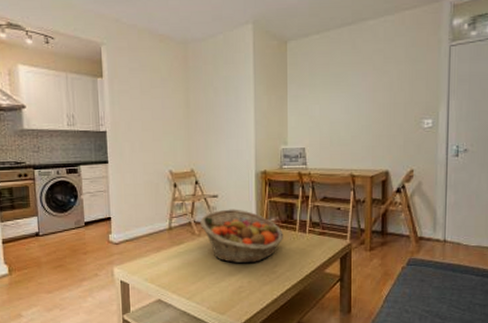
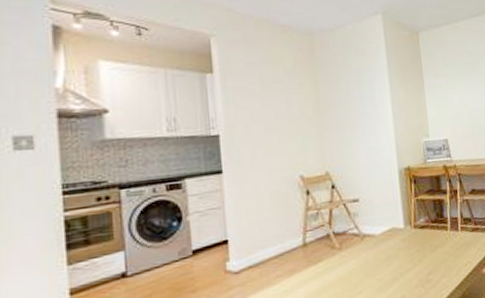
fruit basket: present [200,209,284,264] -> none [340,212,436,277]

